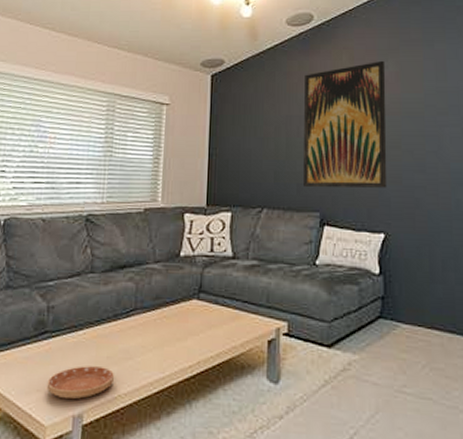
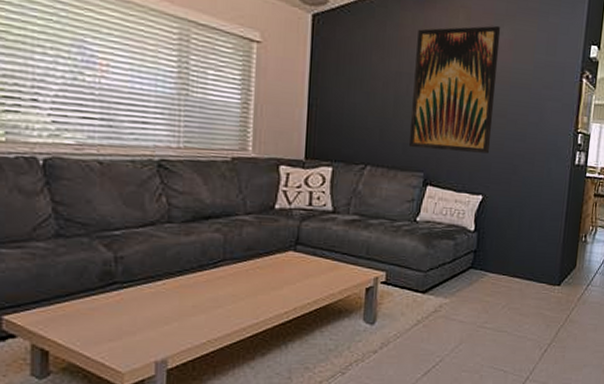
saucer: present [46,366,114,400] -> none [121,315,201,347]

